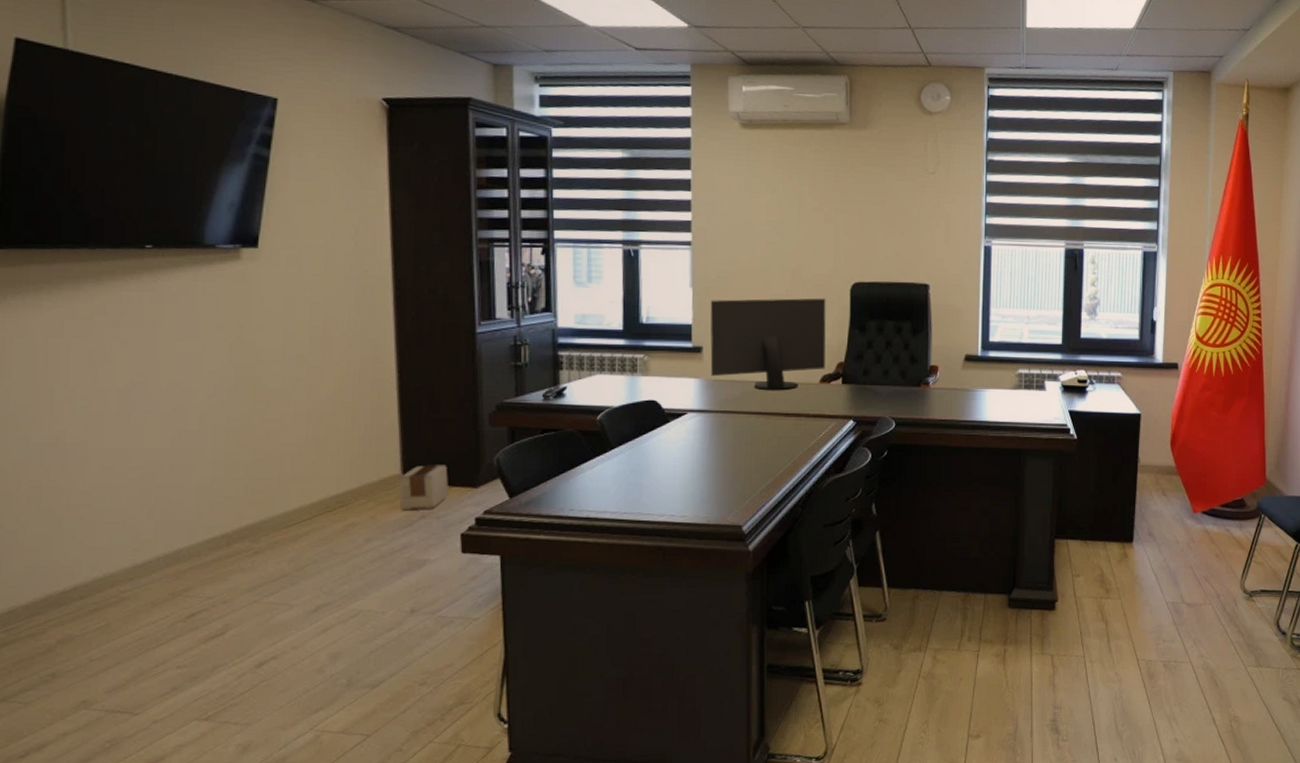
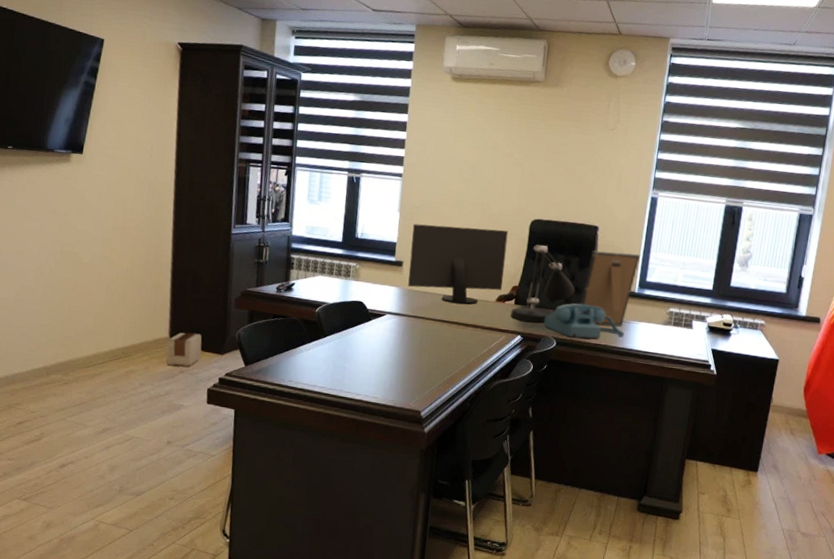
desk lamp: none [839,312,911,404] -> present [510,245,575,324]
telephone: none [878,374,972,417] -> present [543,303,625,339]
picture frame: none [918,311,979,399] -> present [579,250,640,327]

